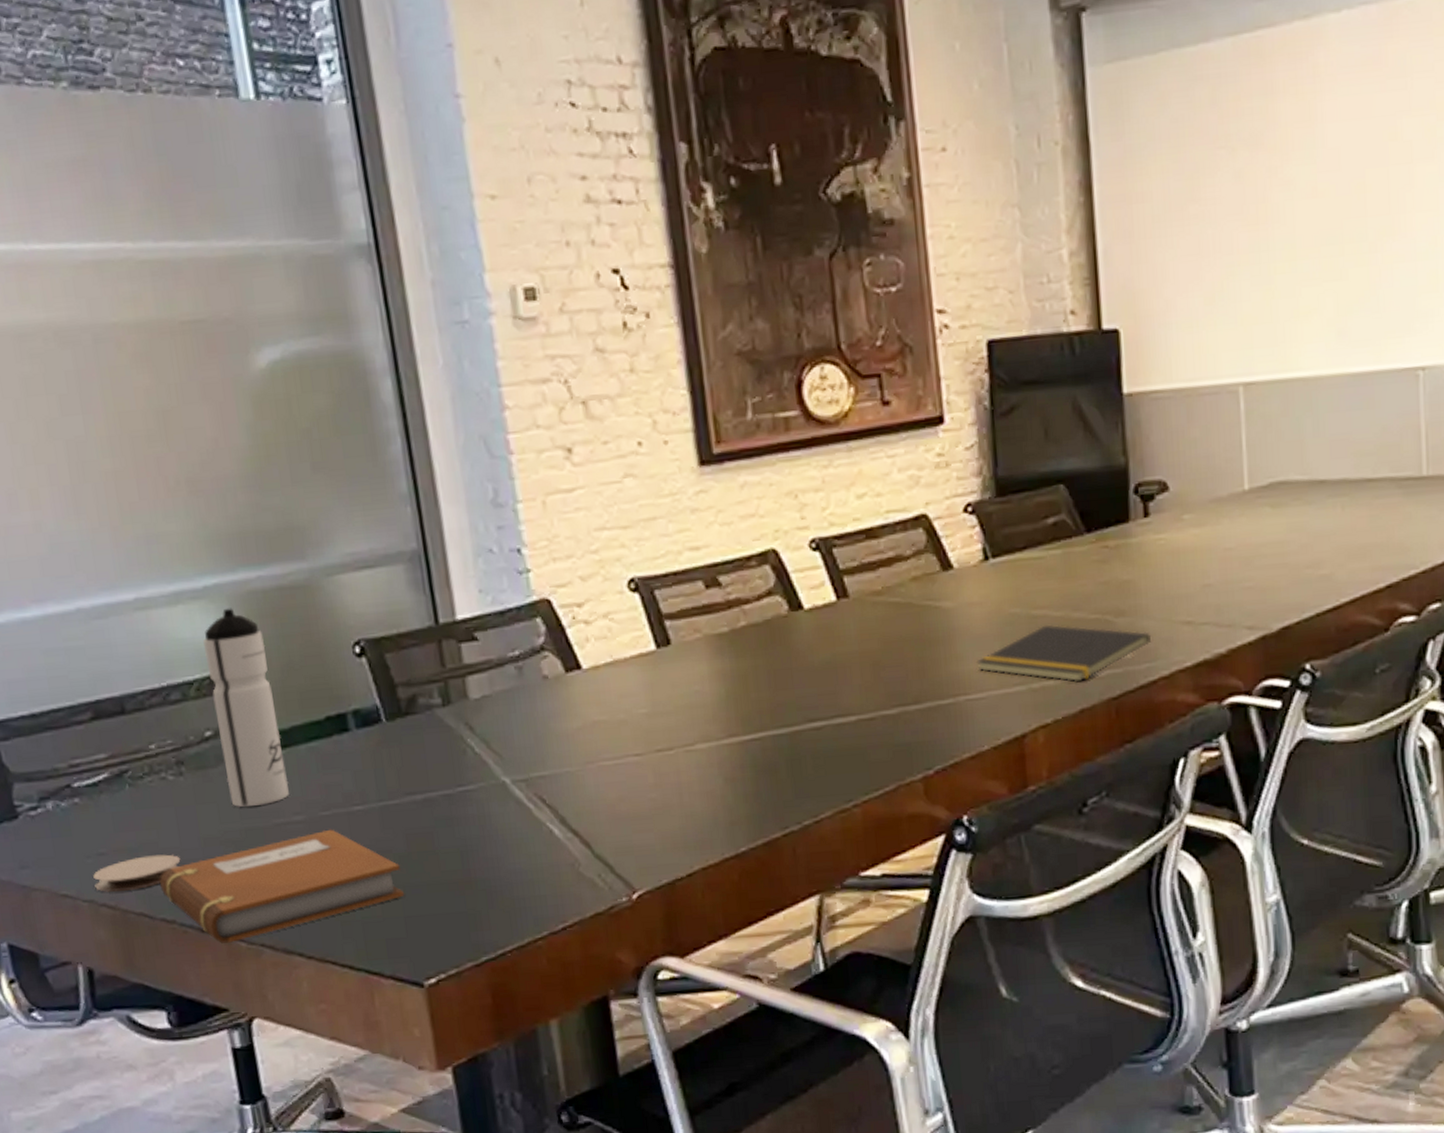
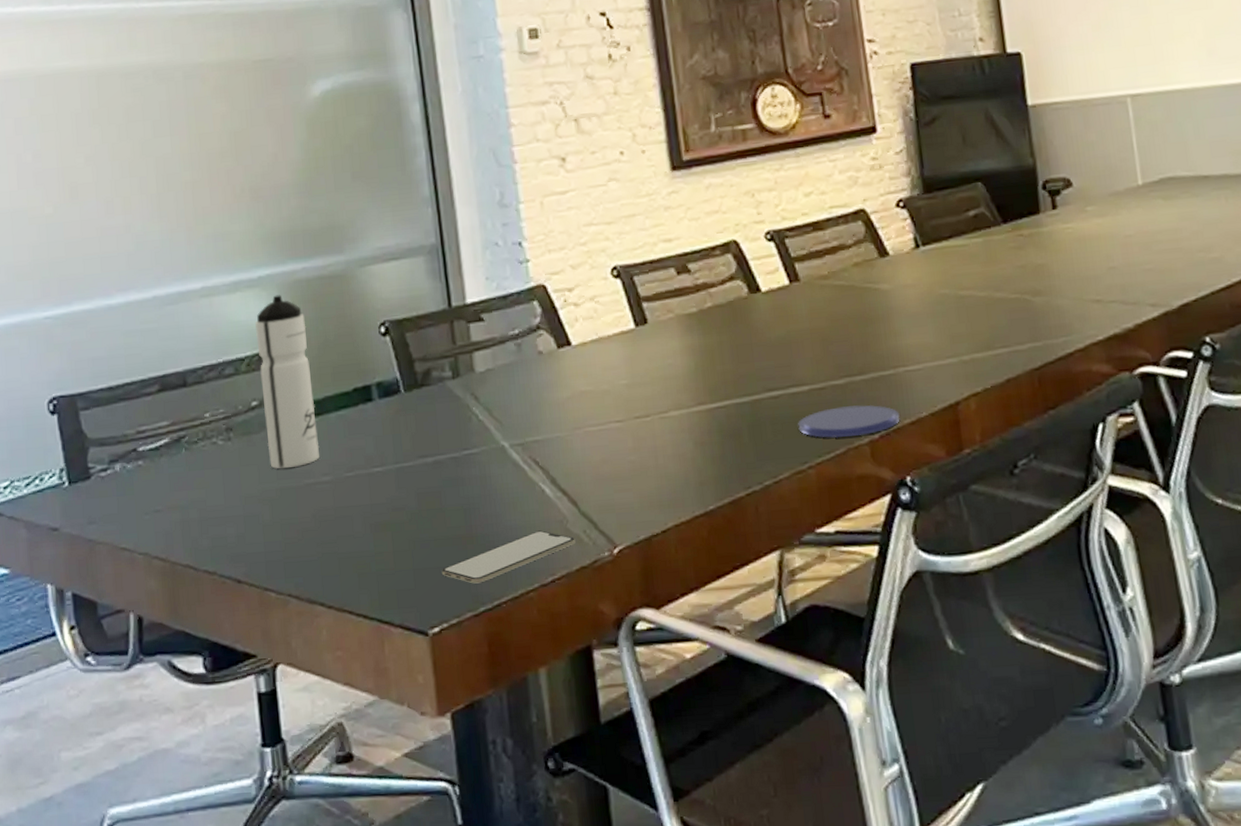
coaster: present [93,854,181,892] -> none [149,511,224,546]
notebook: present [160,829,405,943] -> none [205,488,415,593]
smartphone: none [436,874,589,932] -> present [441,530,575,584]
saucer: none [843,737,959,774] -> present [798,404,900,439]
notepad: present [977,624,1152,683] -> none [913,303,1066,355]

